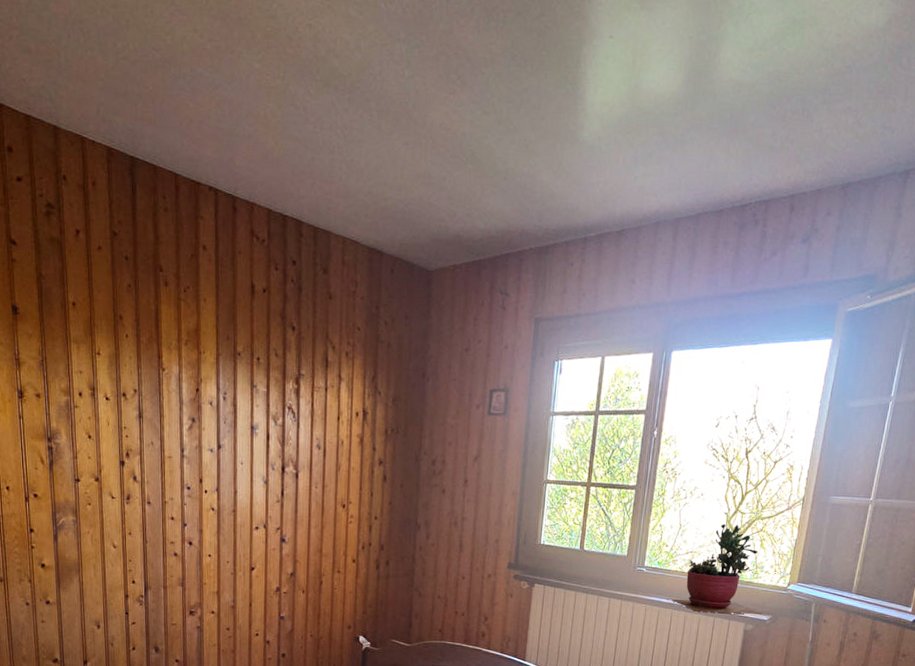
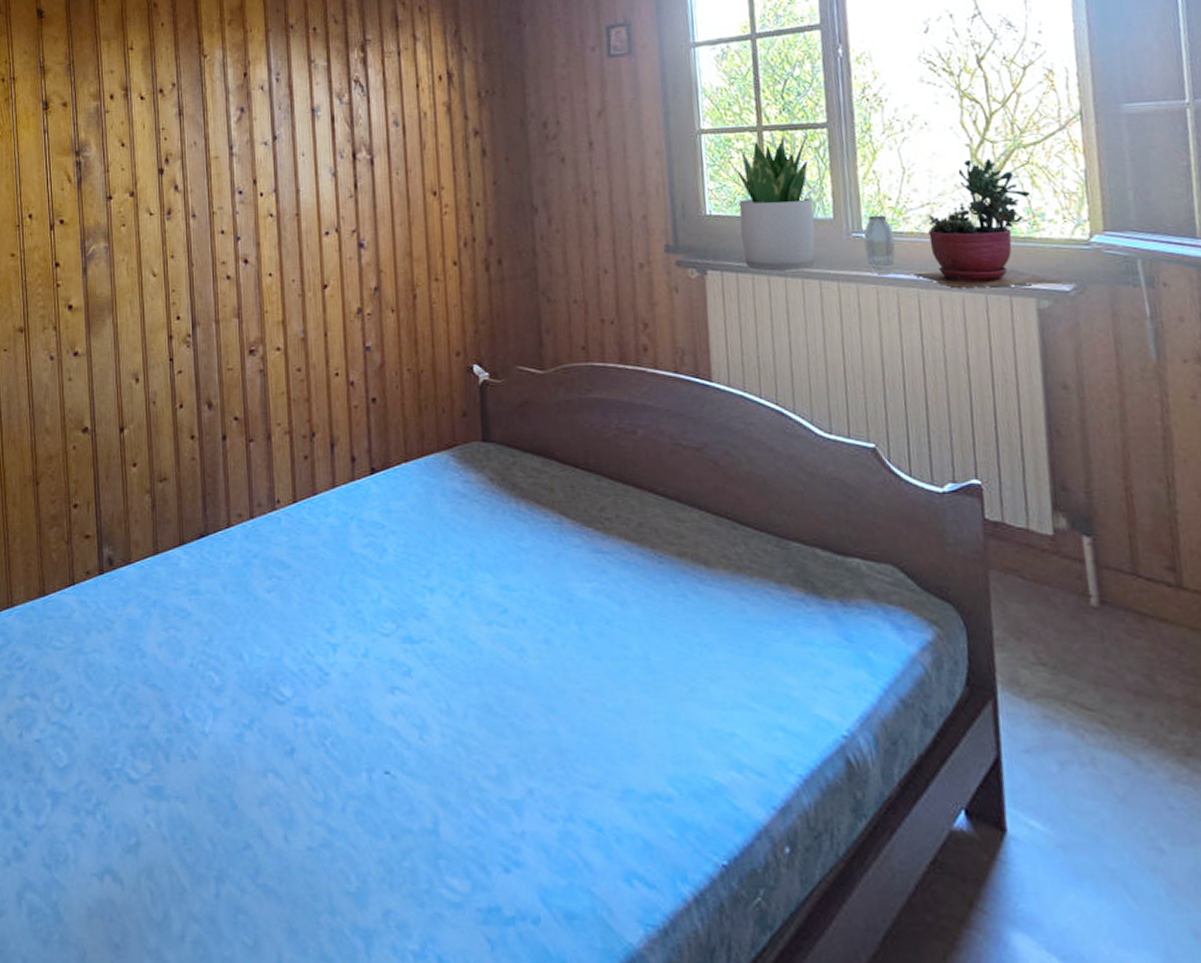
planter: none [561,488,621,590] -> present [733,131,816,271]
vase: none [643,556,665,599] -> present [863,215,895,275]

